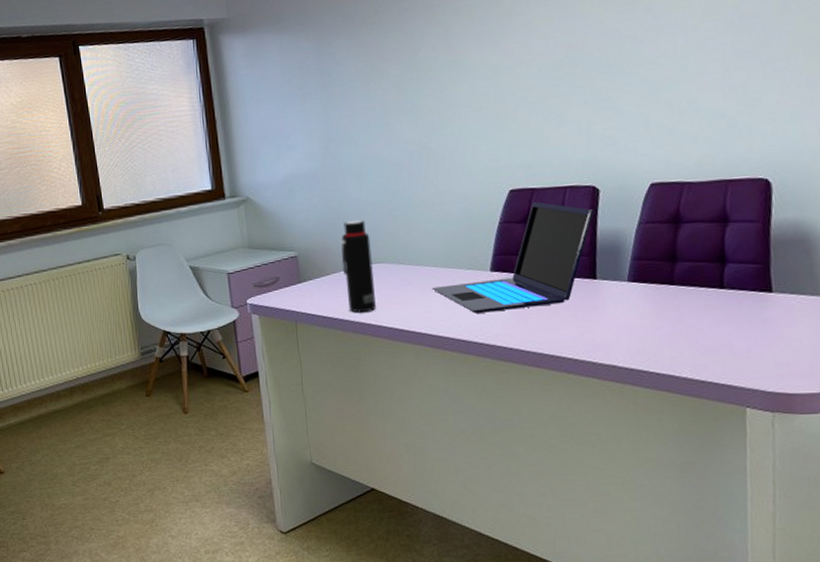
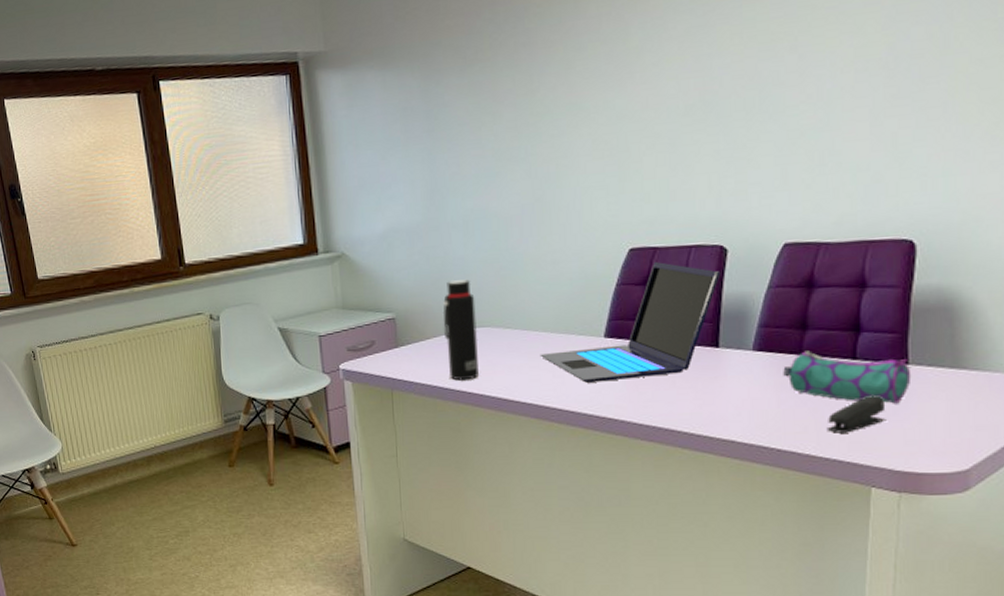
pencil case: none [657,281,776,329] -> present [783,351,912,404]
stapler: none [701,322,756,357] -> present [827,396,886,433]

